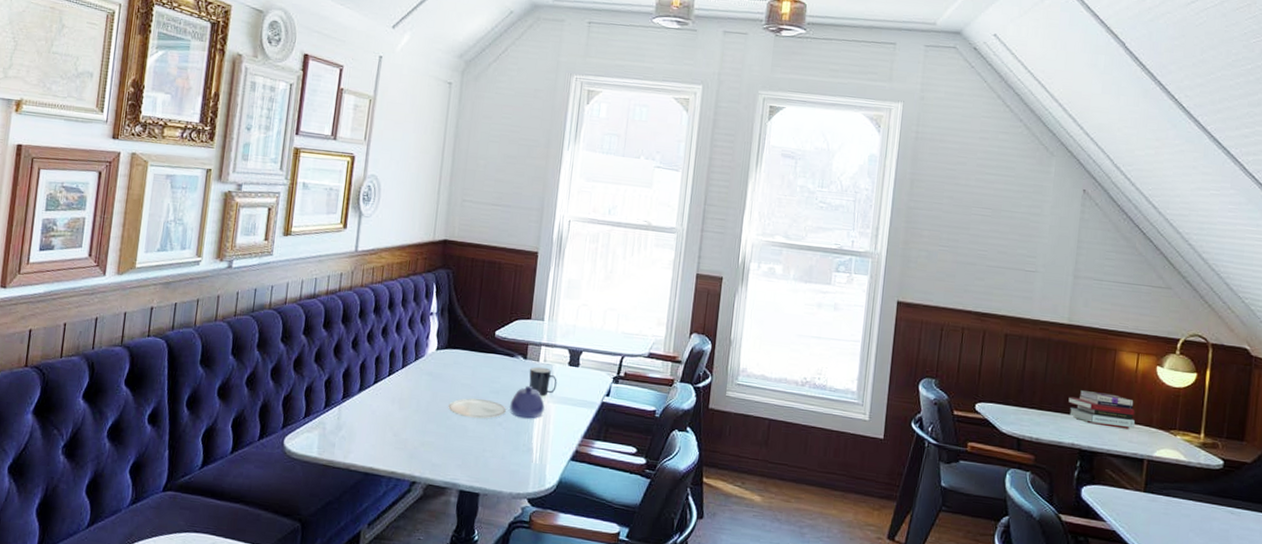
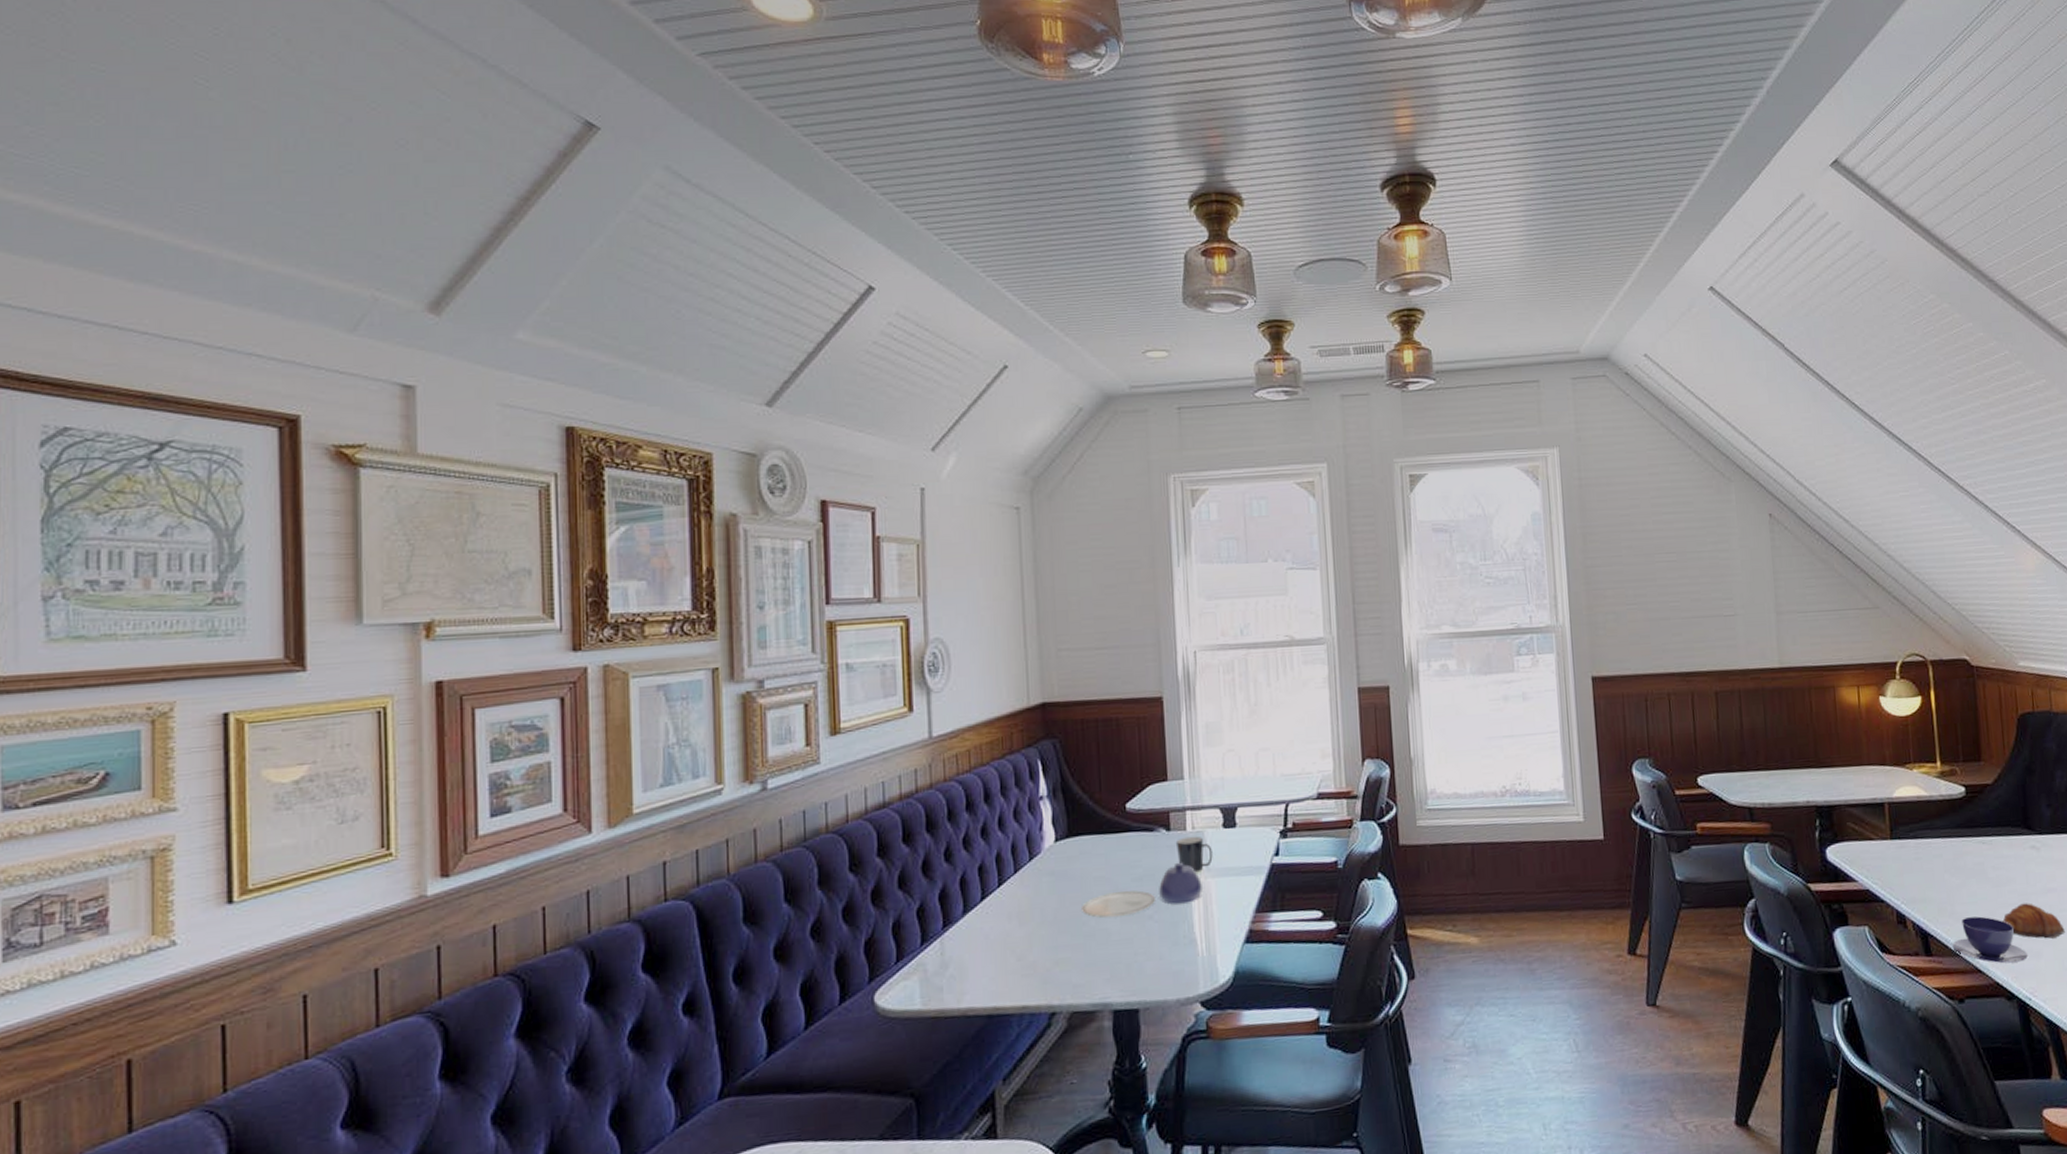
books: present [1068,390,1136,429] -> none [1794,737,1868,775]

